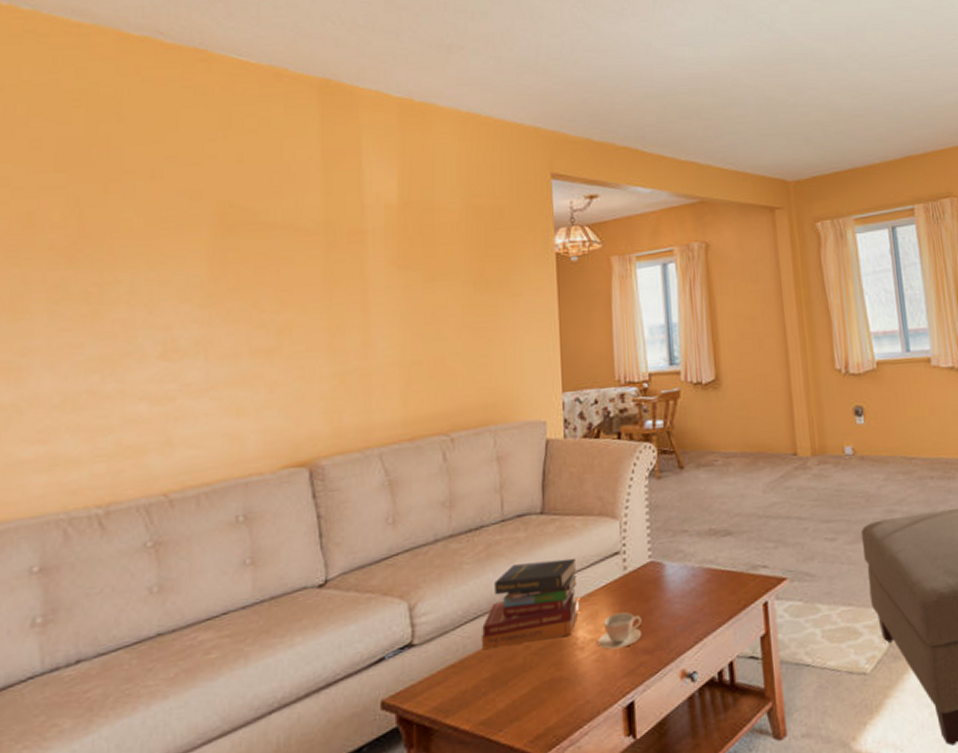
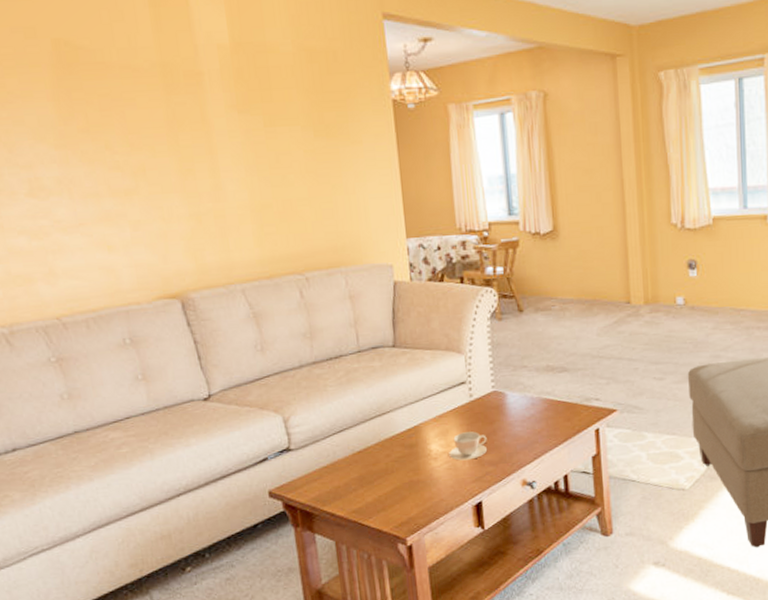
books: present [481,558,580,650] -> none [347,385,433,456]

